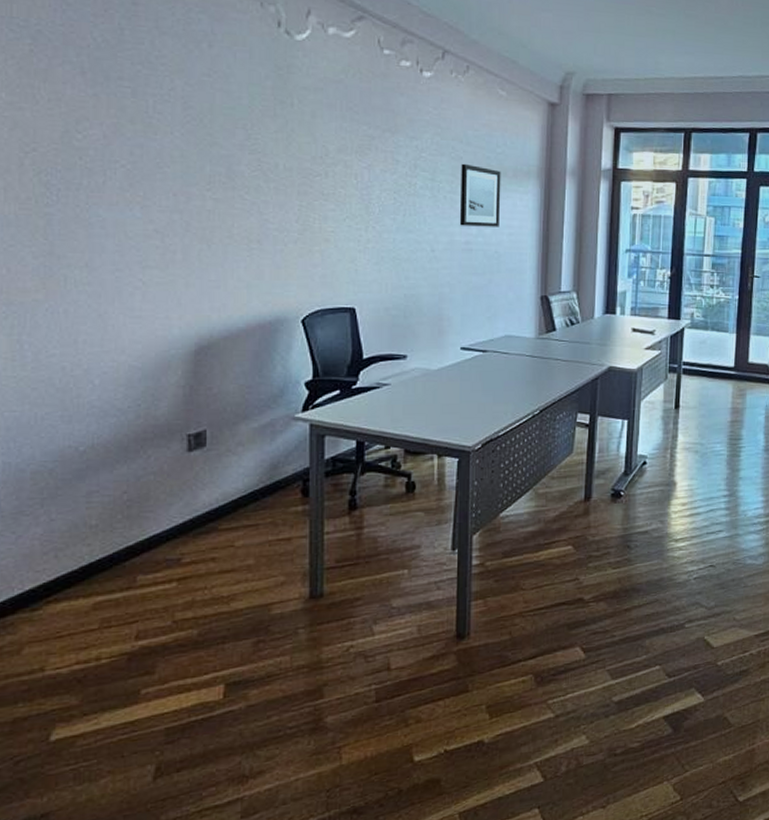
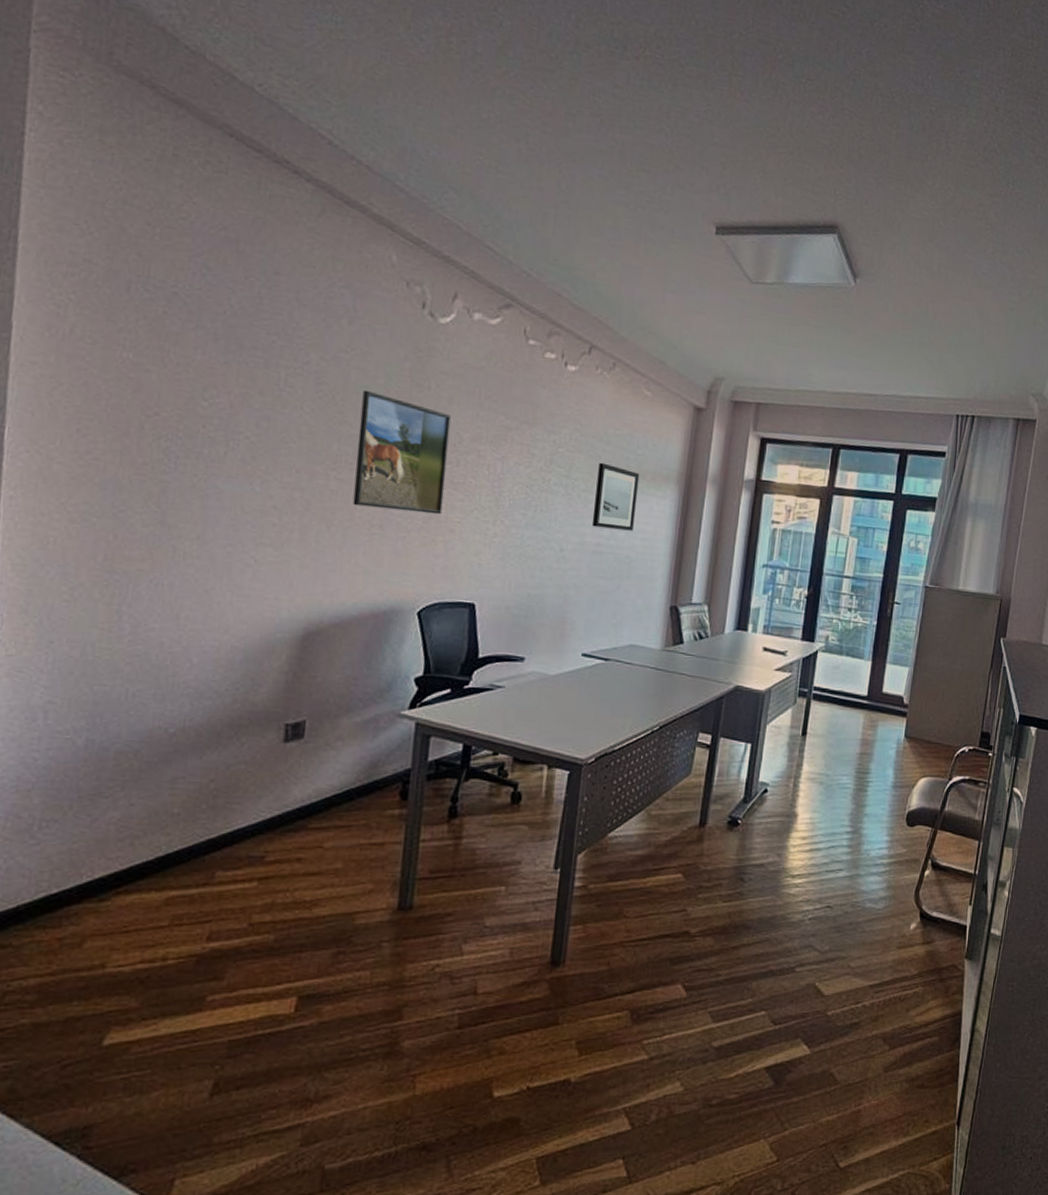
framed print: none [229,111,316,226] -> present [352,390,451,515]

